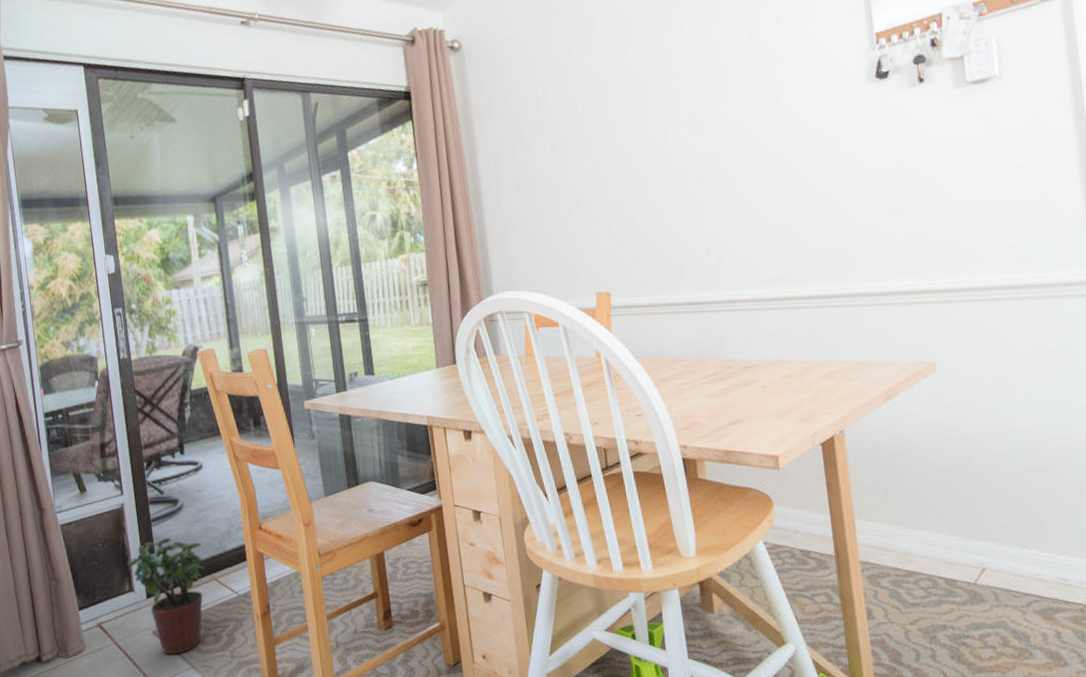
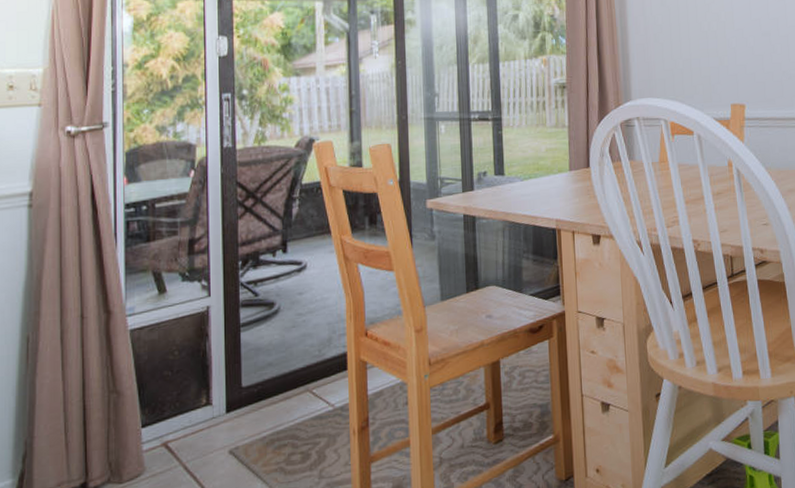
potted plant: present [127,537,205,655] -> none [207,344,299,477]

